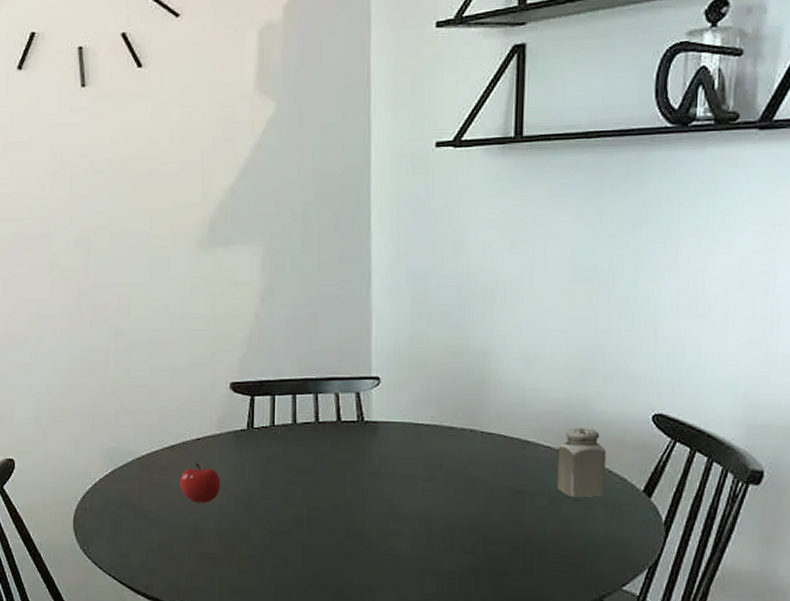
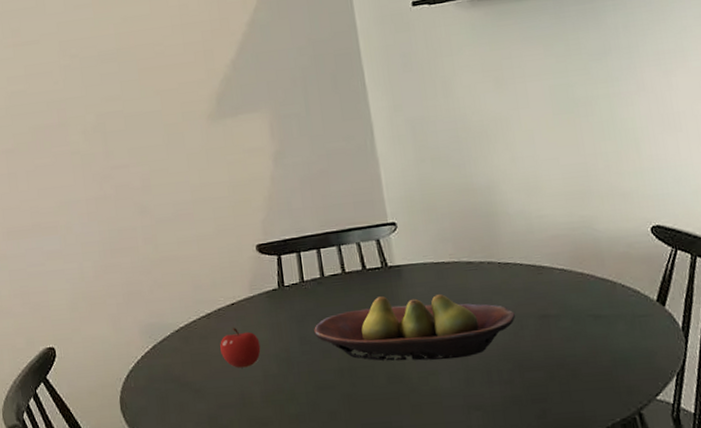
fruit bowl: none [278,449,489,523] -> present [314,294,515,361]
salt shaker: present [557,428,607,498] -> none [571,247,623,316]

